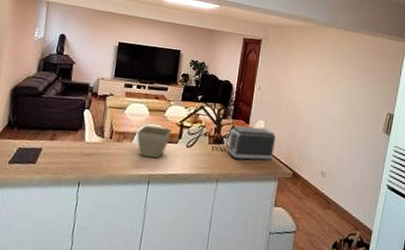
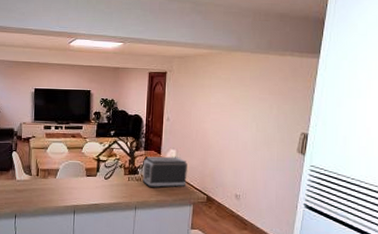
flower pot: present [137,125,172,159] -> none [59,162,90,191]

